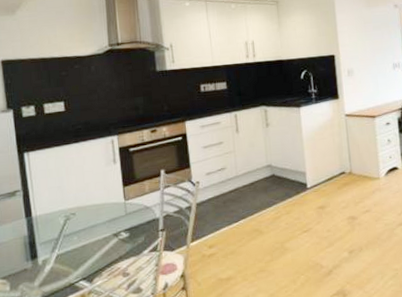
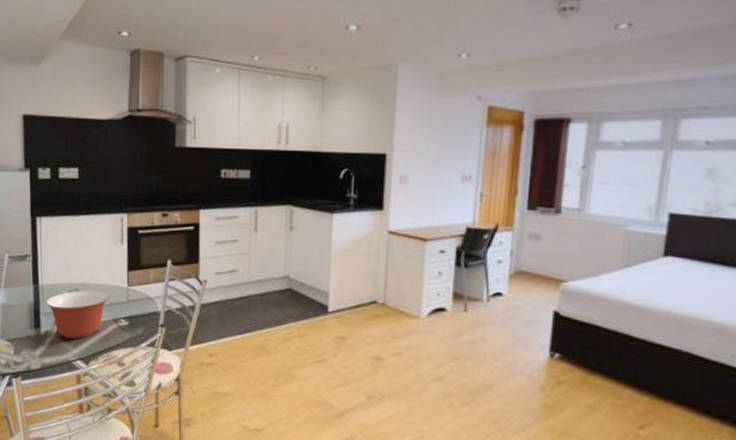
mixing bowl: none [41,210,108,263] -> present [45,290,110,339]

